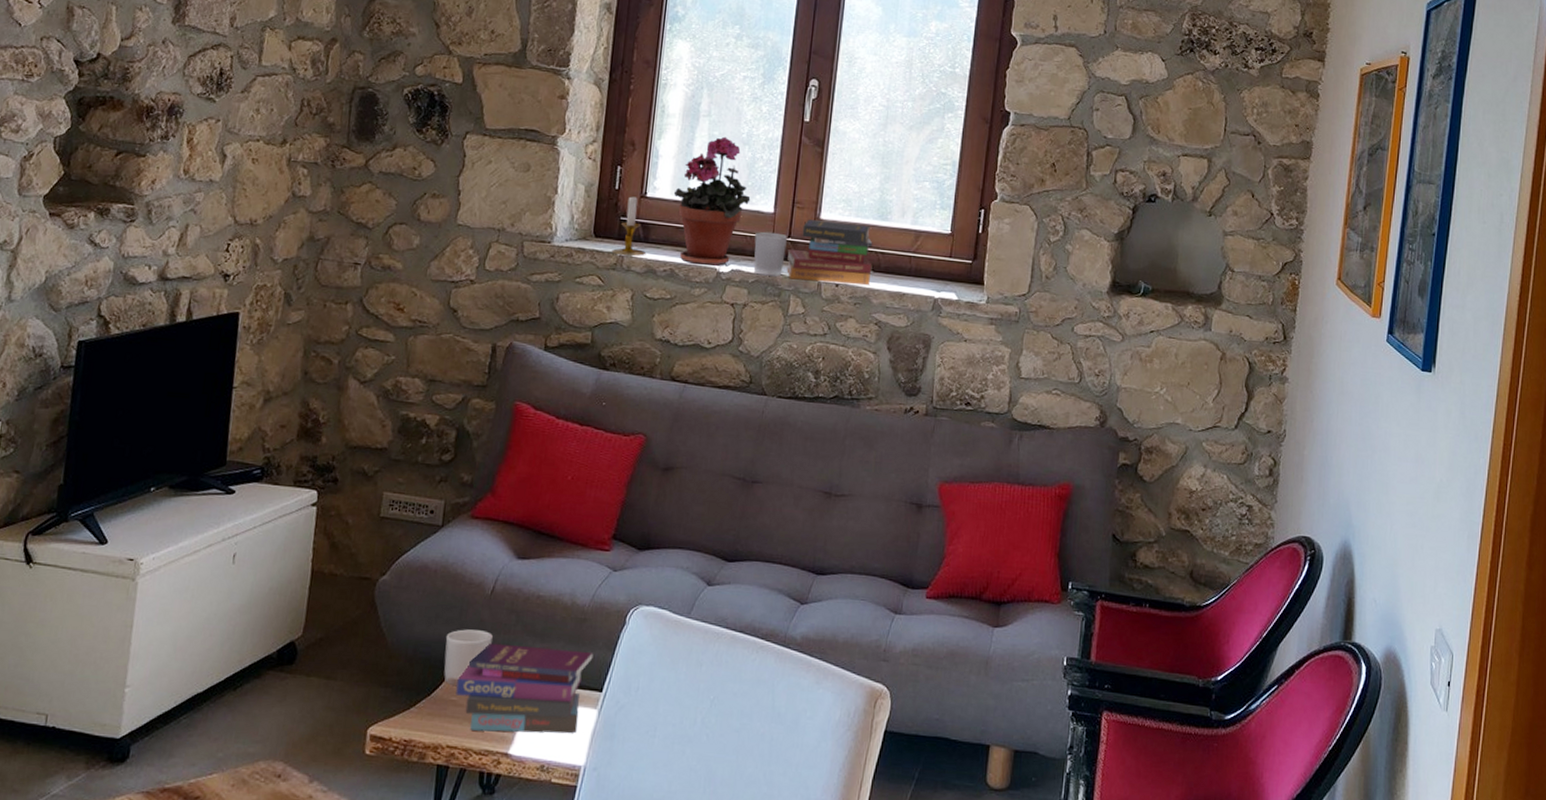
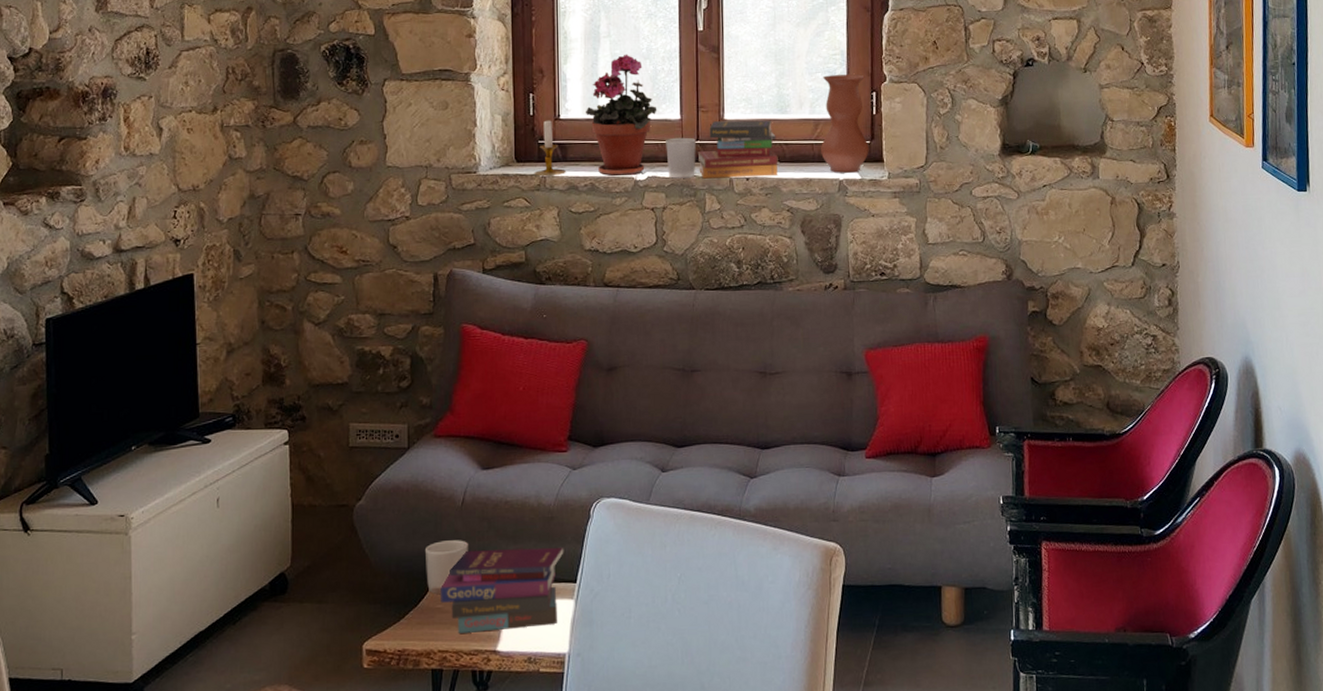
vase: none [918,185,975,292] -> present [821,74,869,173]

